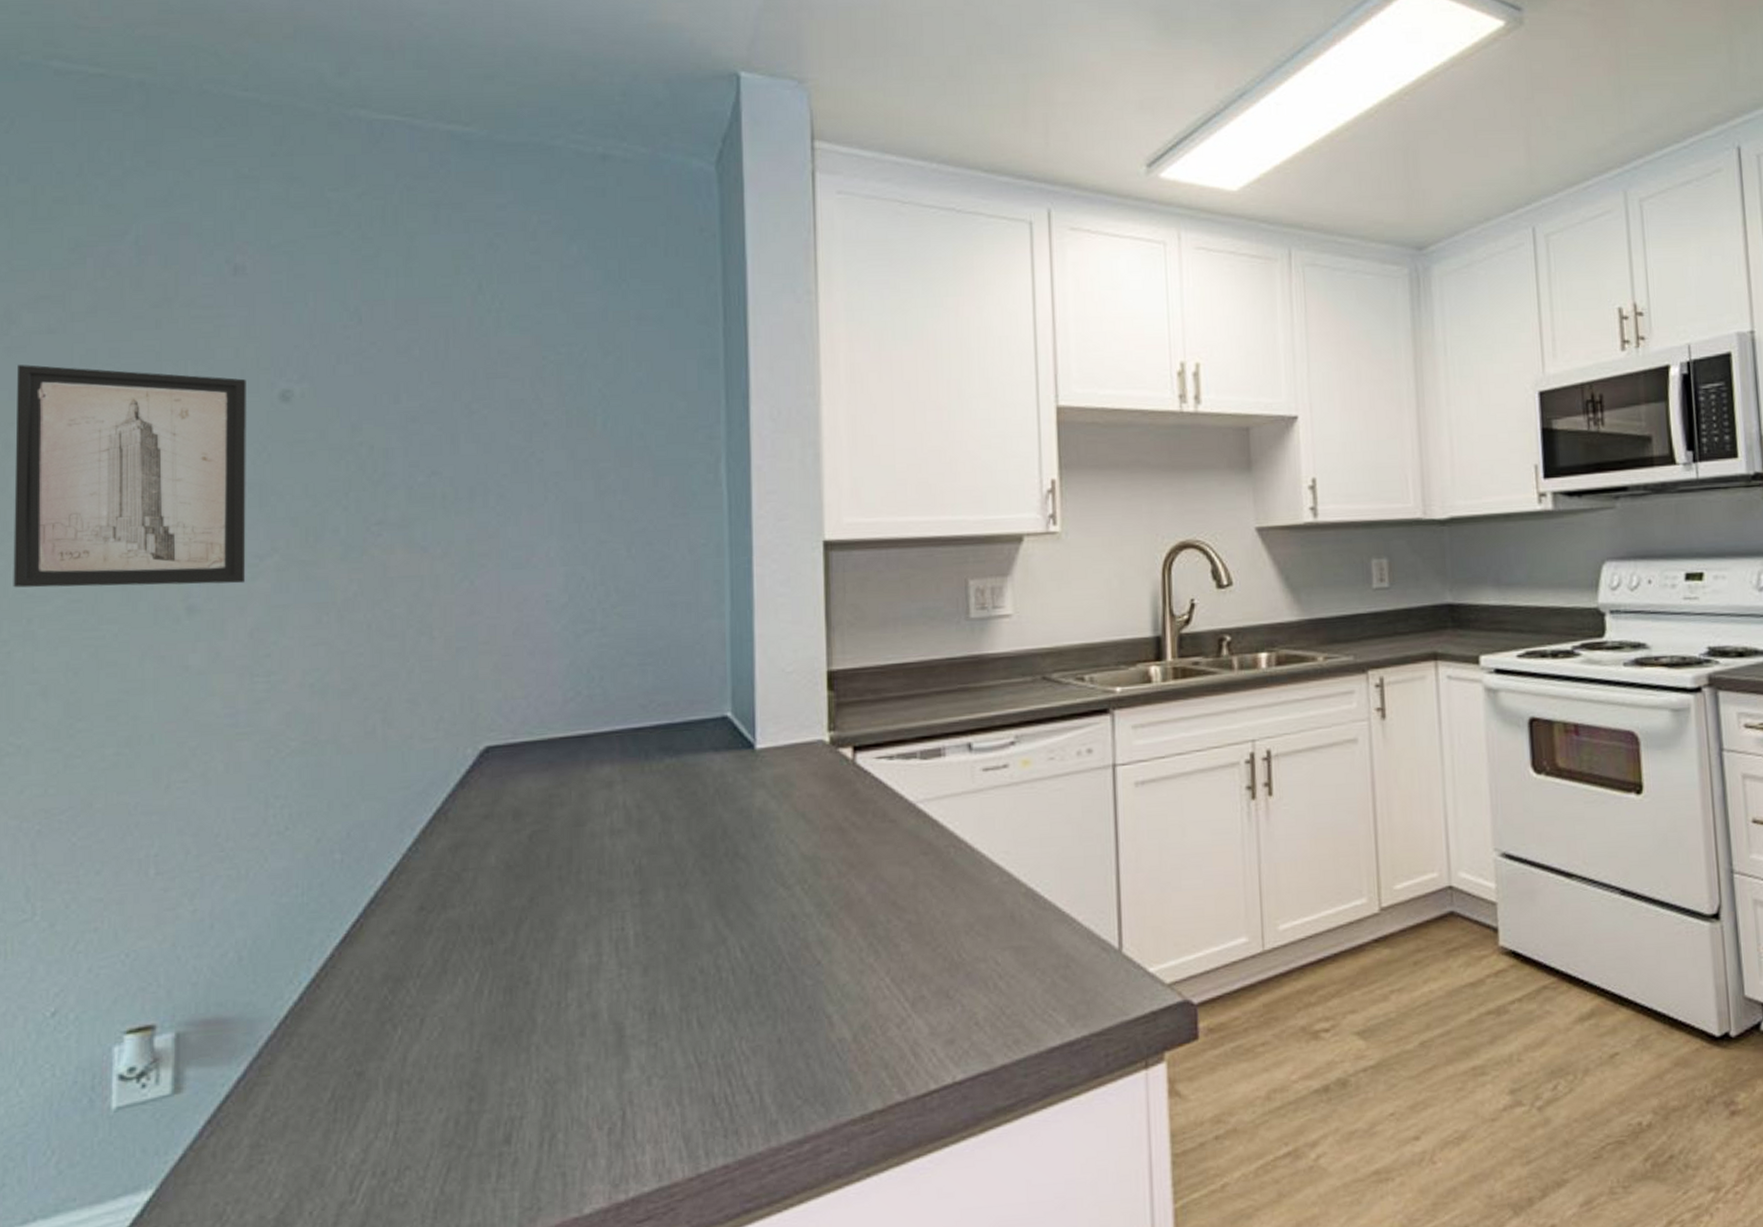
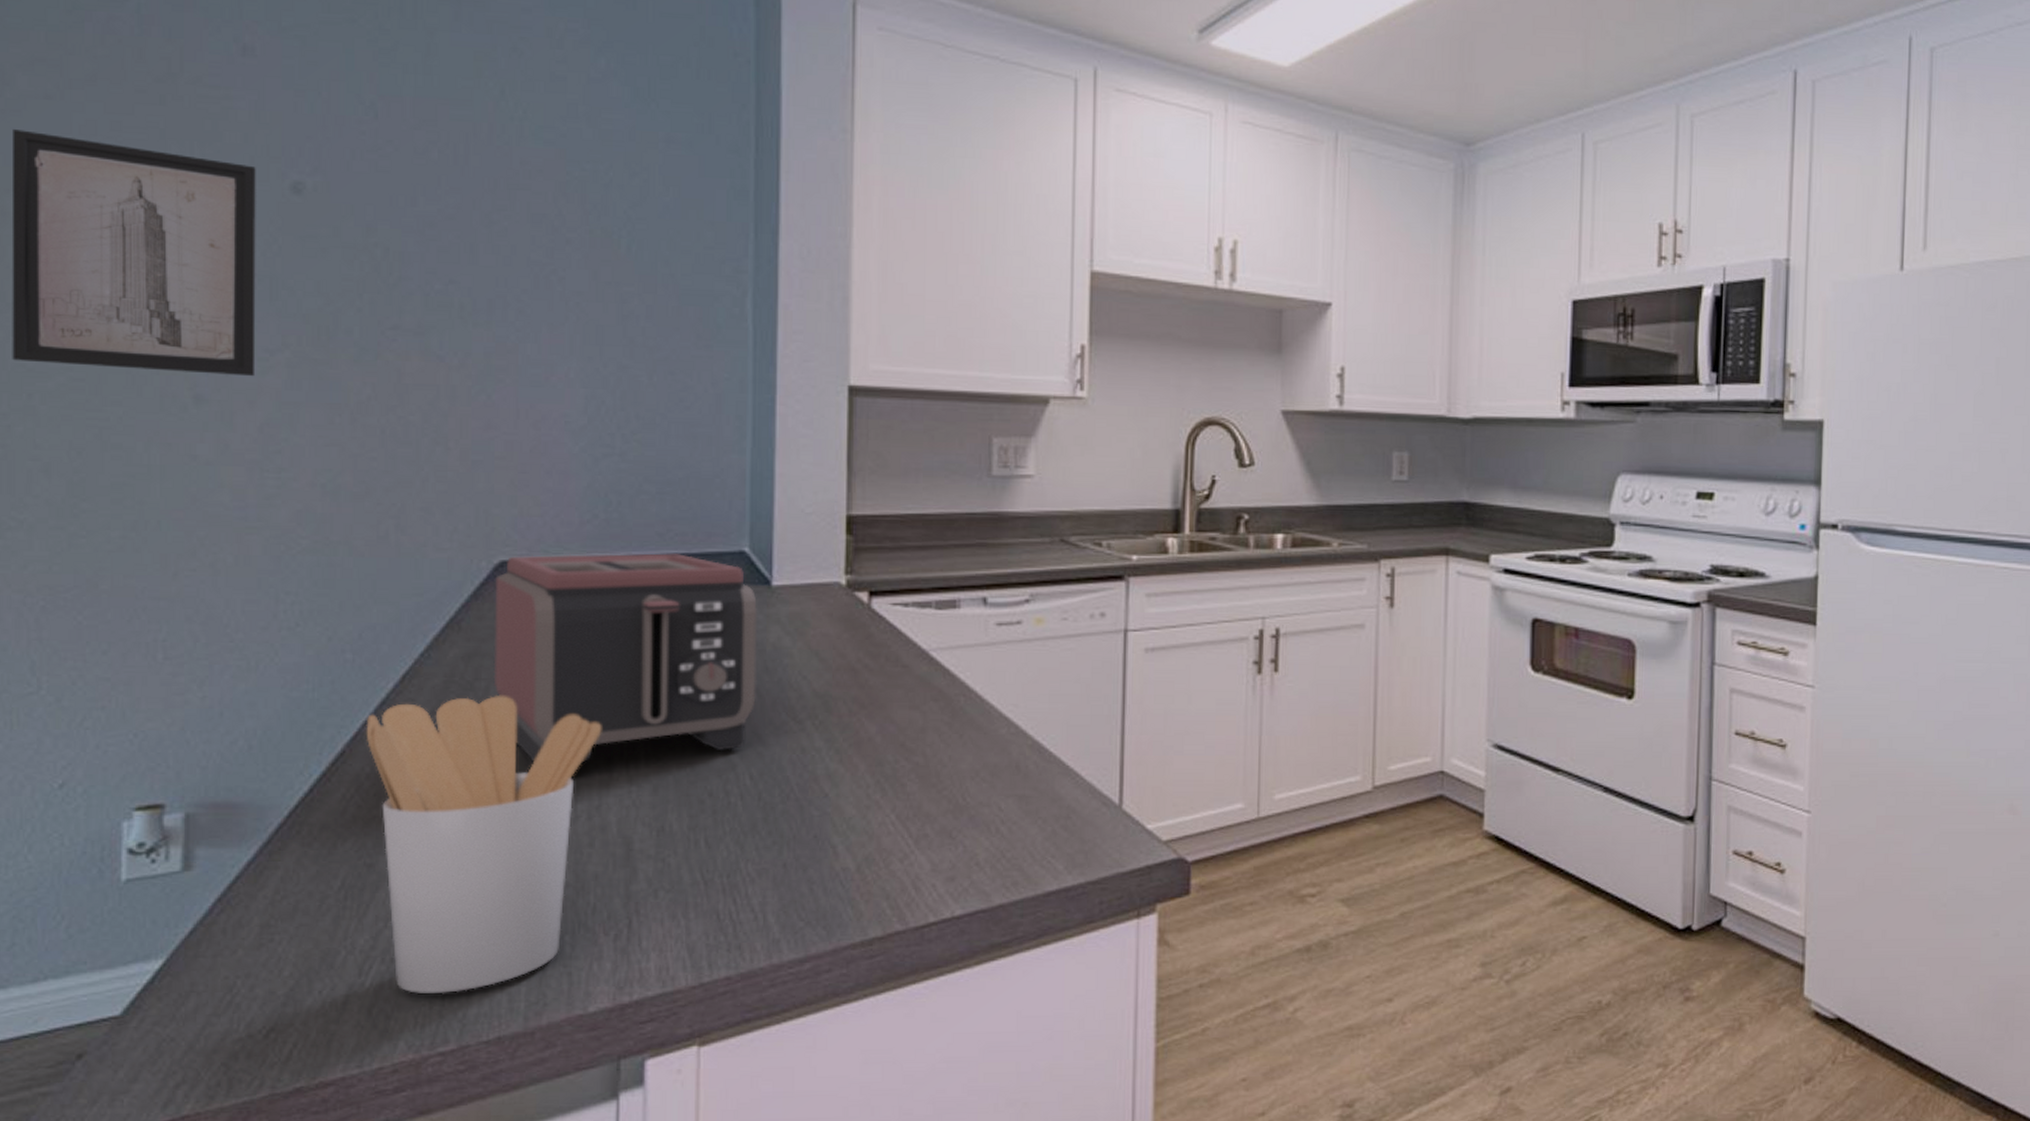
utensil holder: none [355,884,590,1207] -> present [366,694,602,994]
toaster: none [481,724,744,952] -> present [493,553,758,763]

